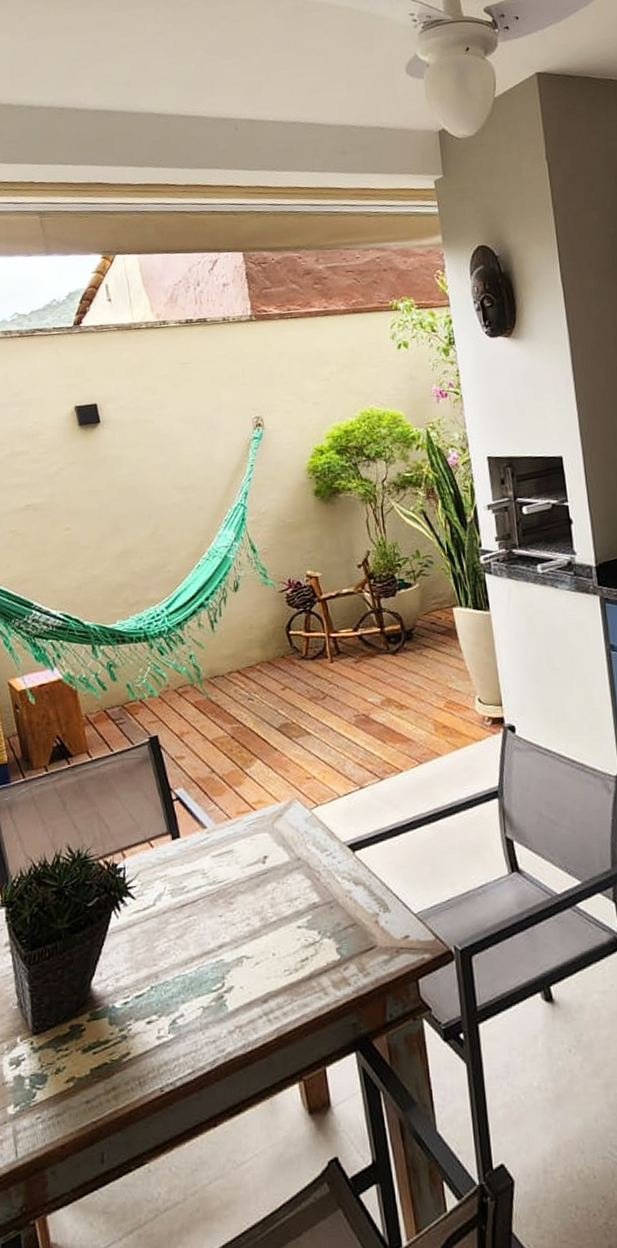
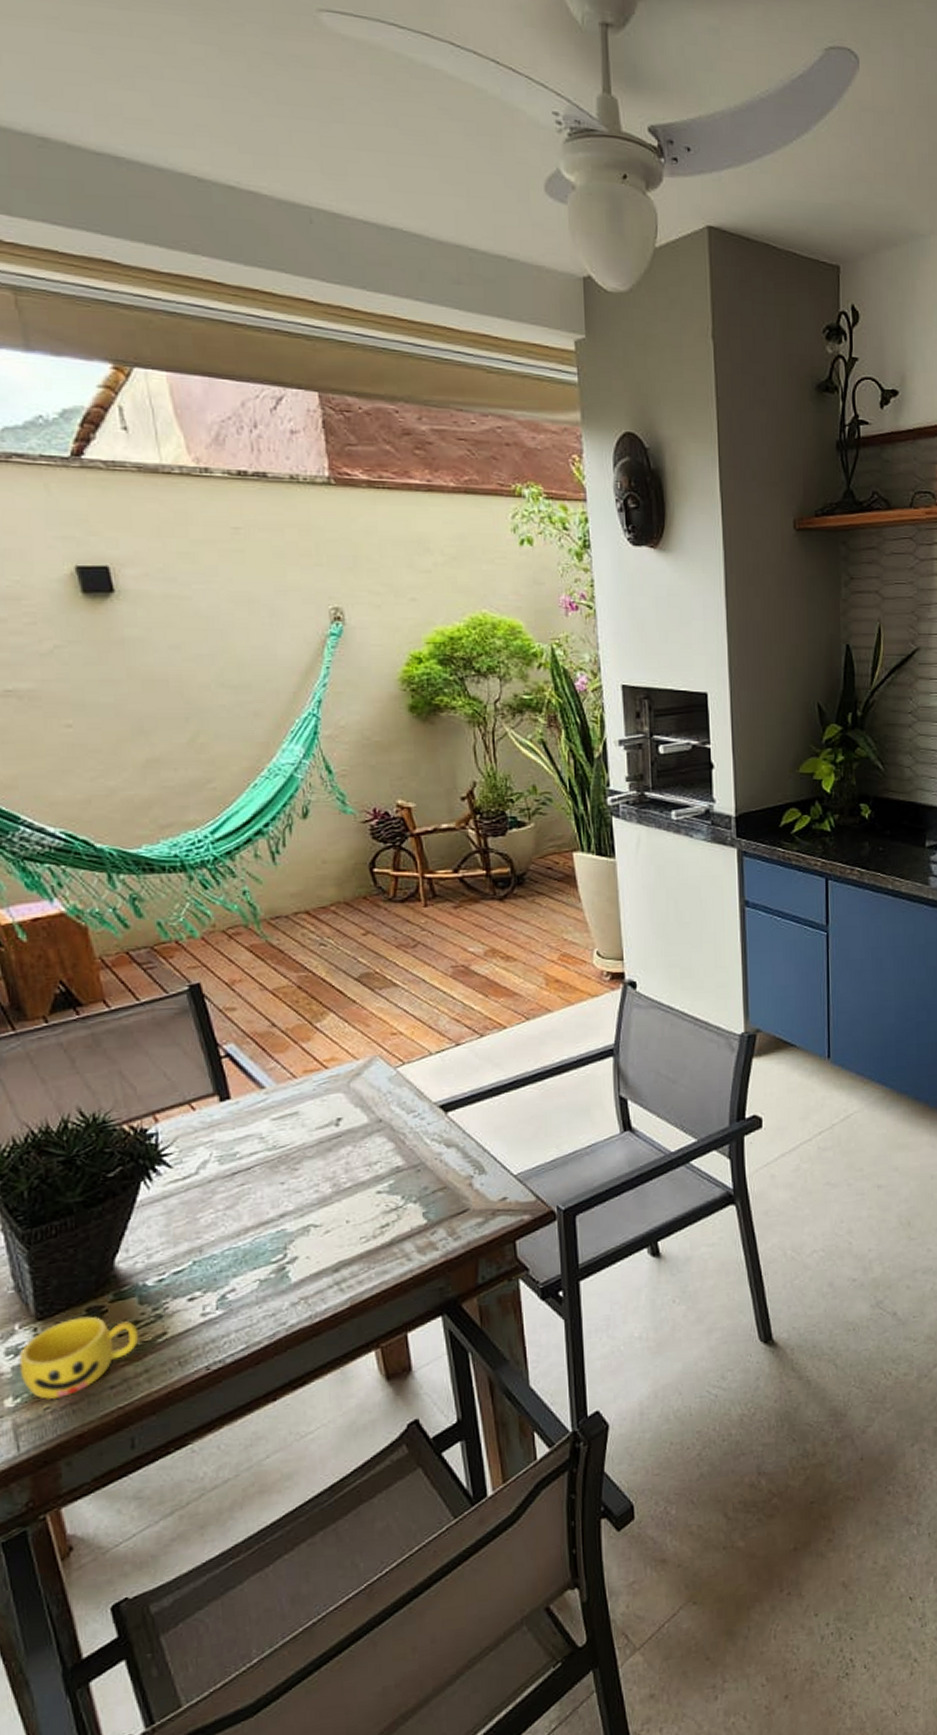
cup: none [19,1033,109,1110] -> present [19,1316,139,1400]

